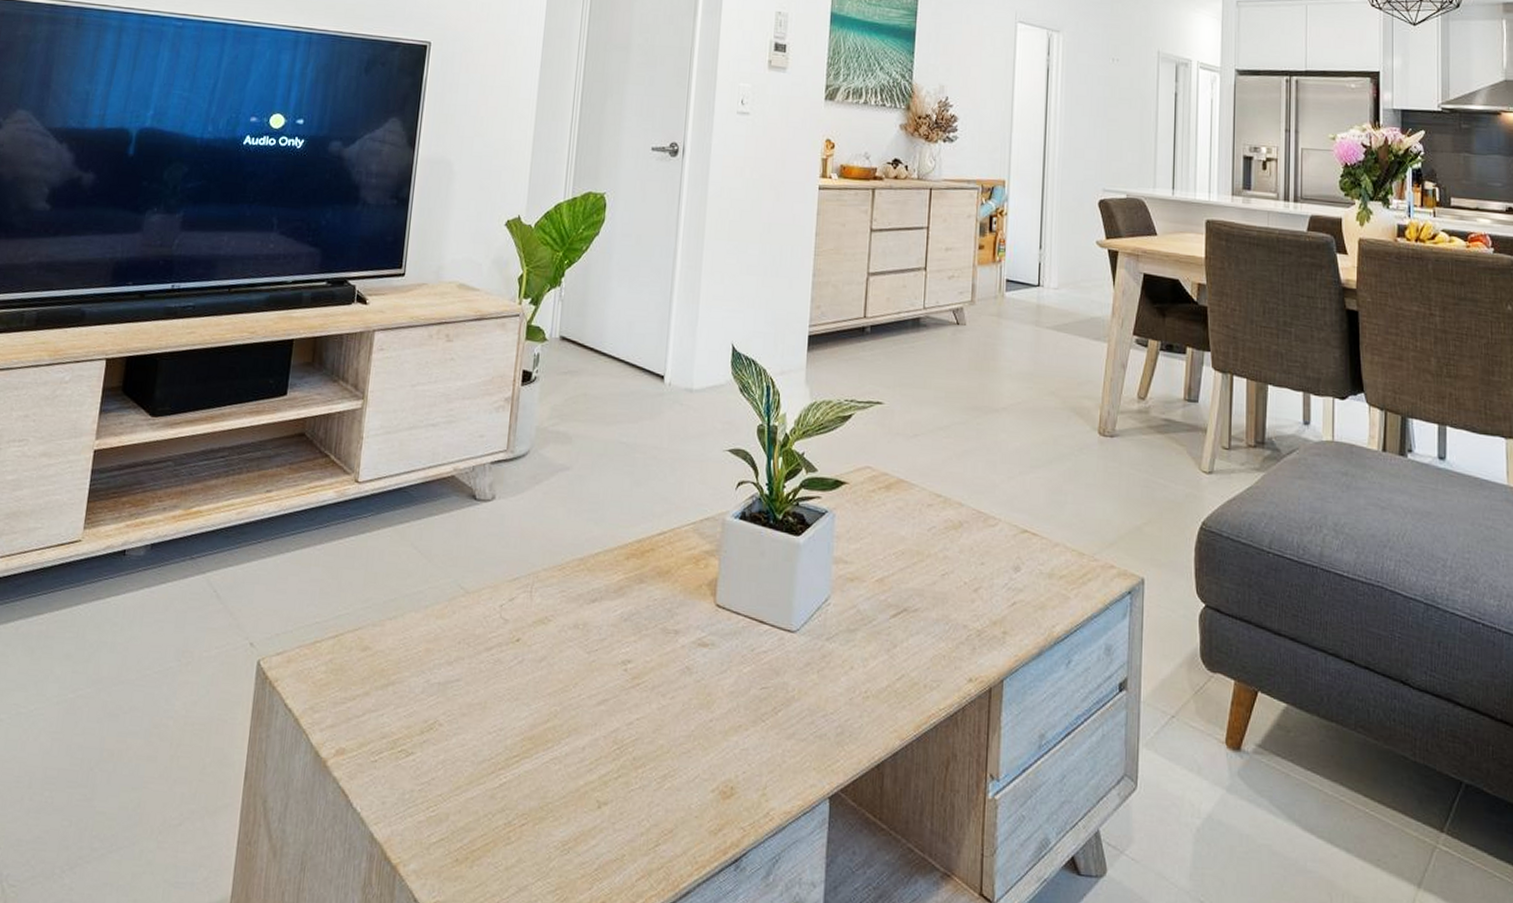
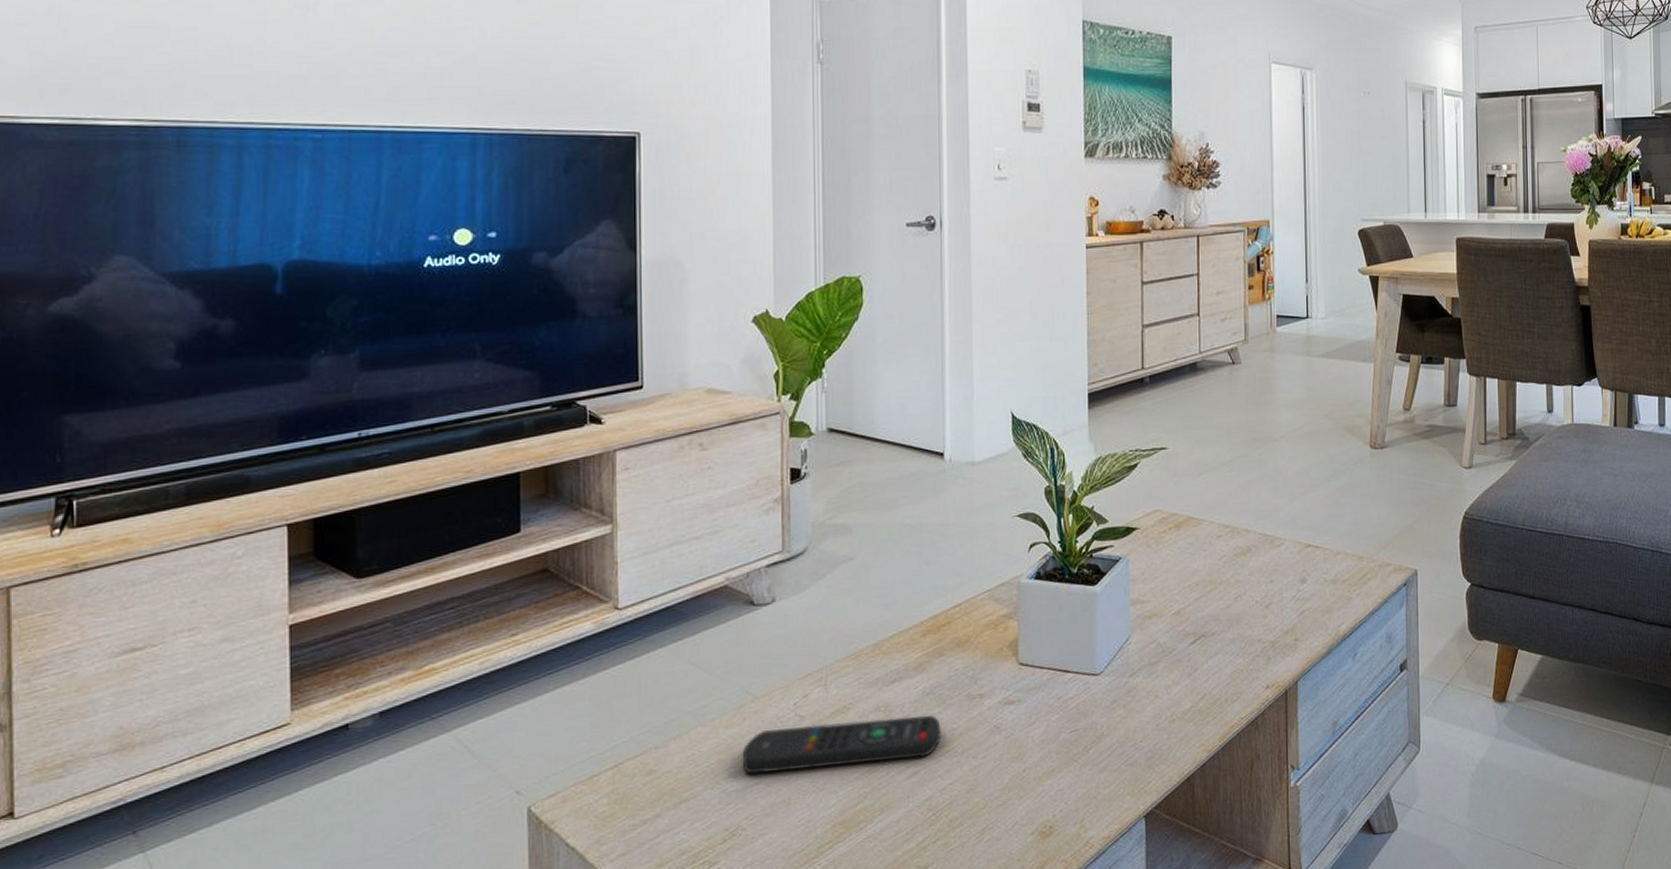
remote control: none [447,627,635,686] -> present [742,715,941,774]

